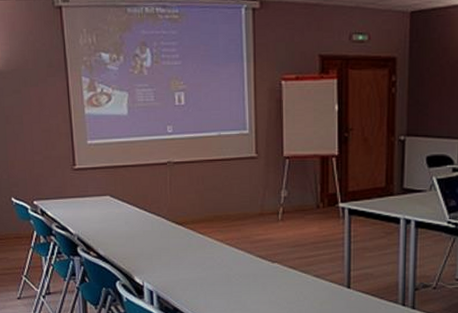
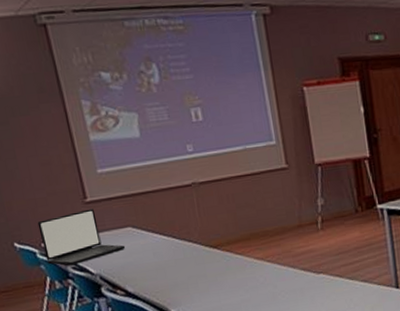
laptop: none [32,175,103,224] -> present [37,208,126,266]

